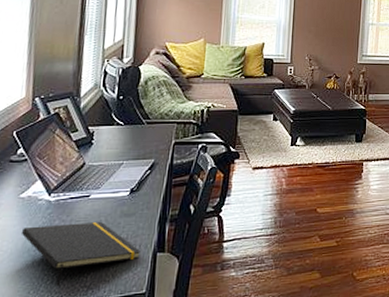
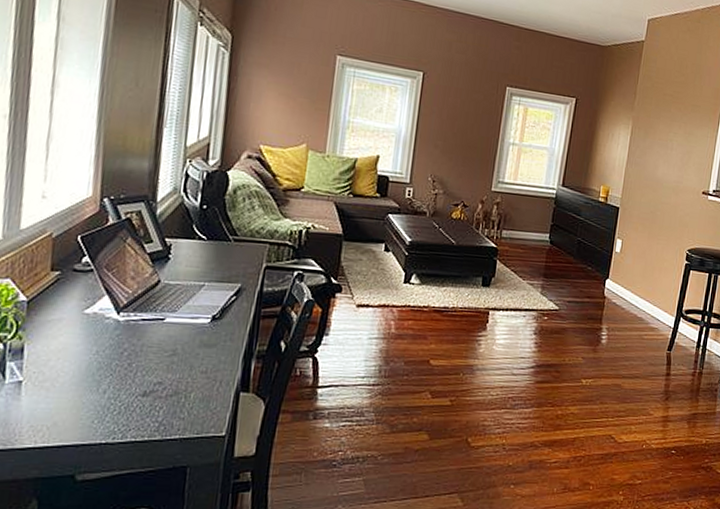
notepad: present [22,222,142,286] -> none [86,347,223,418]

